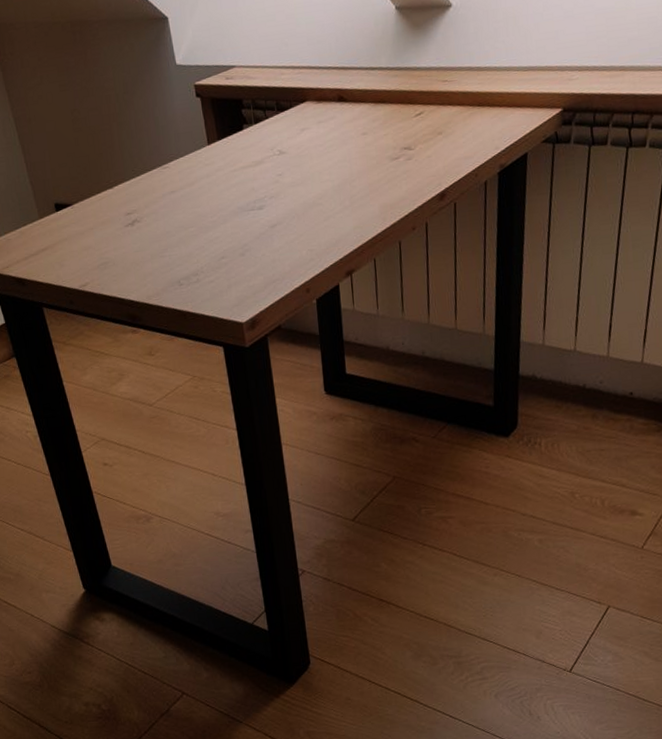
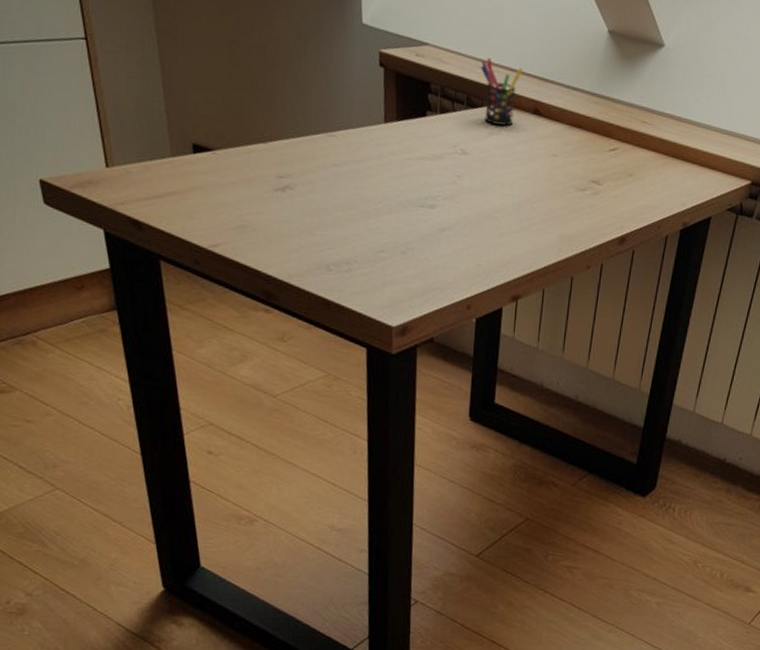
pen holder: none [284,63,323,121] -> present [480,58,523,126]

